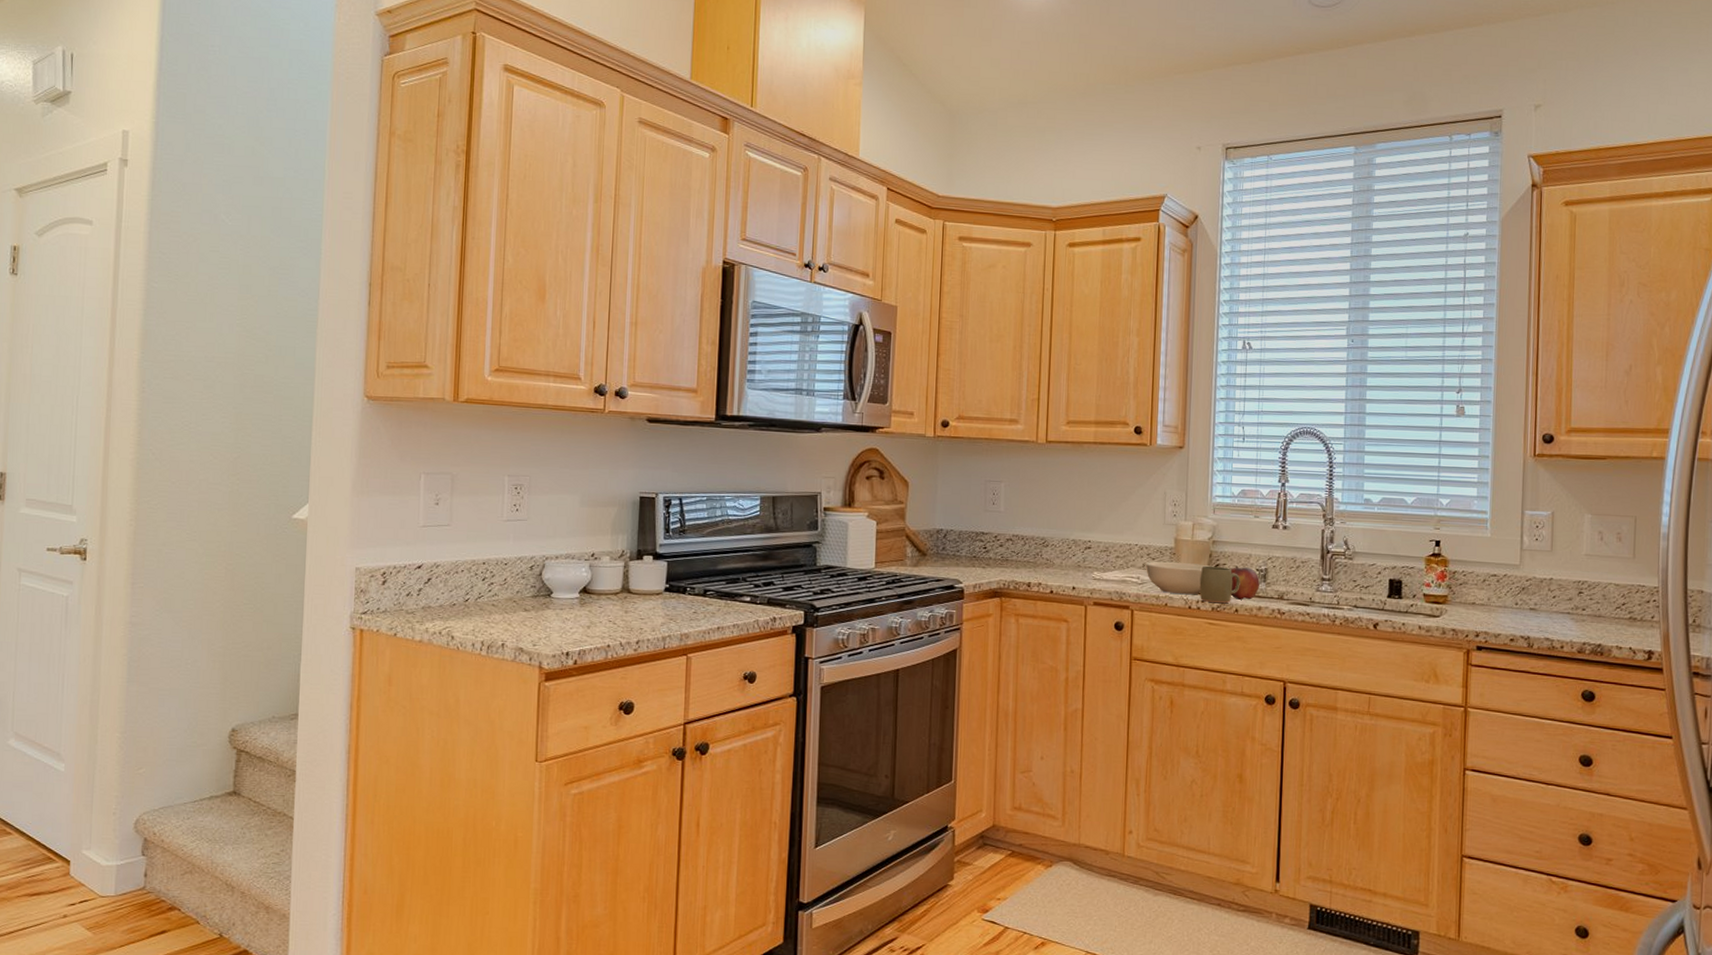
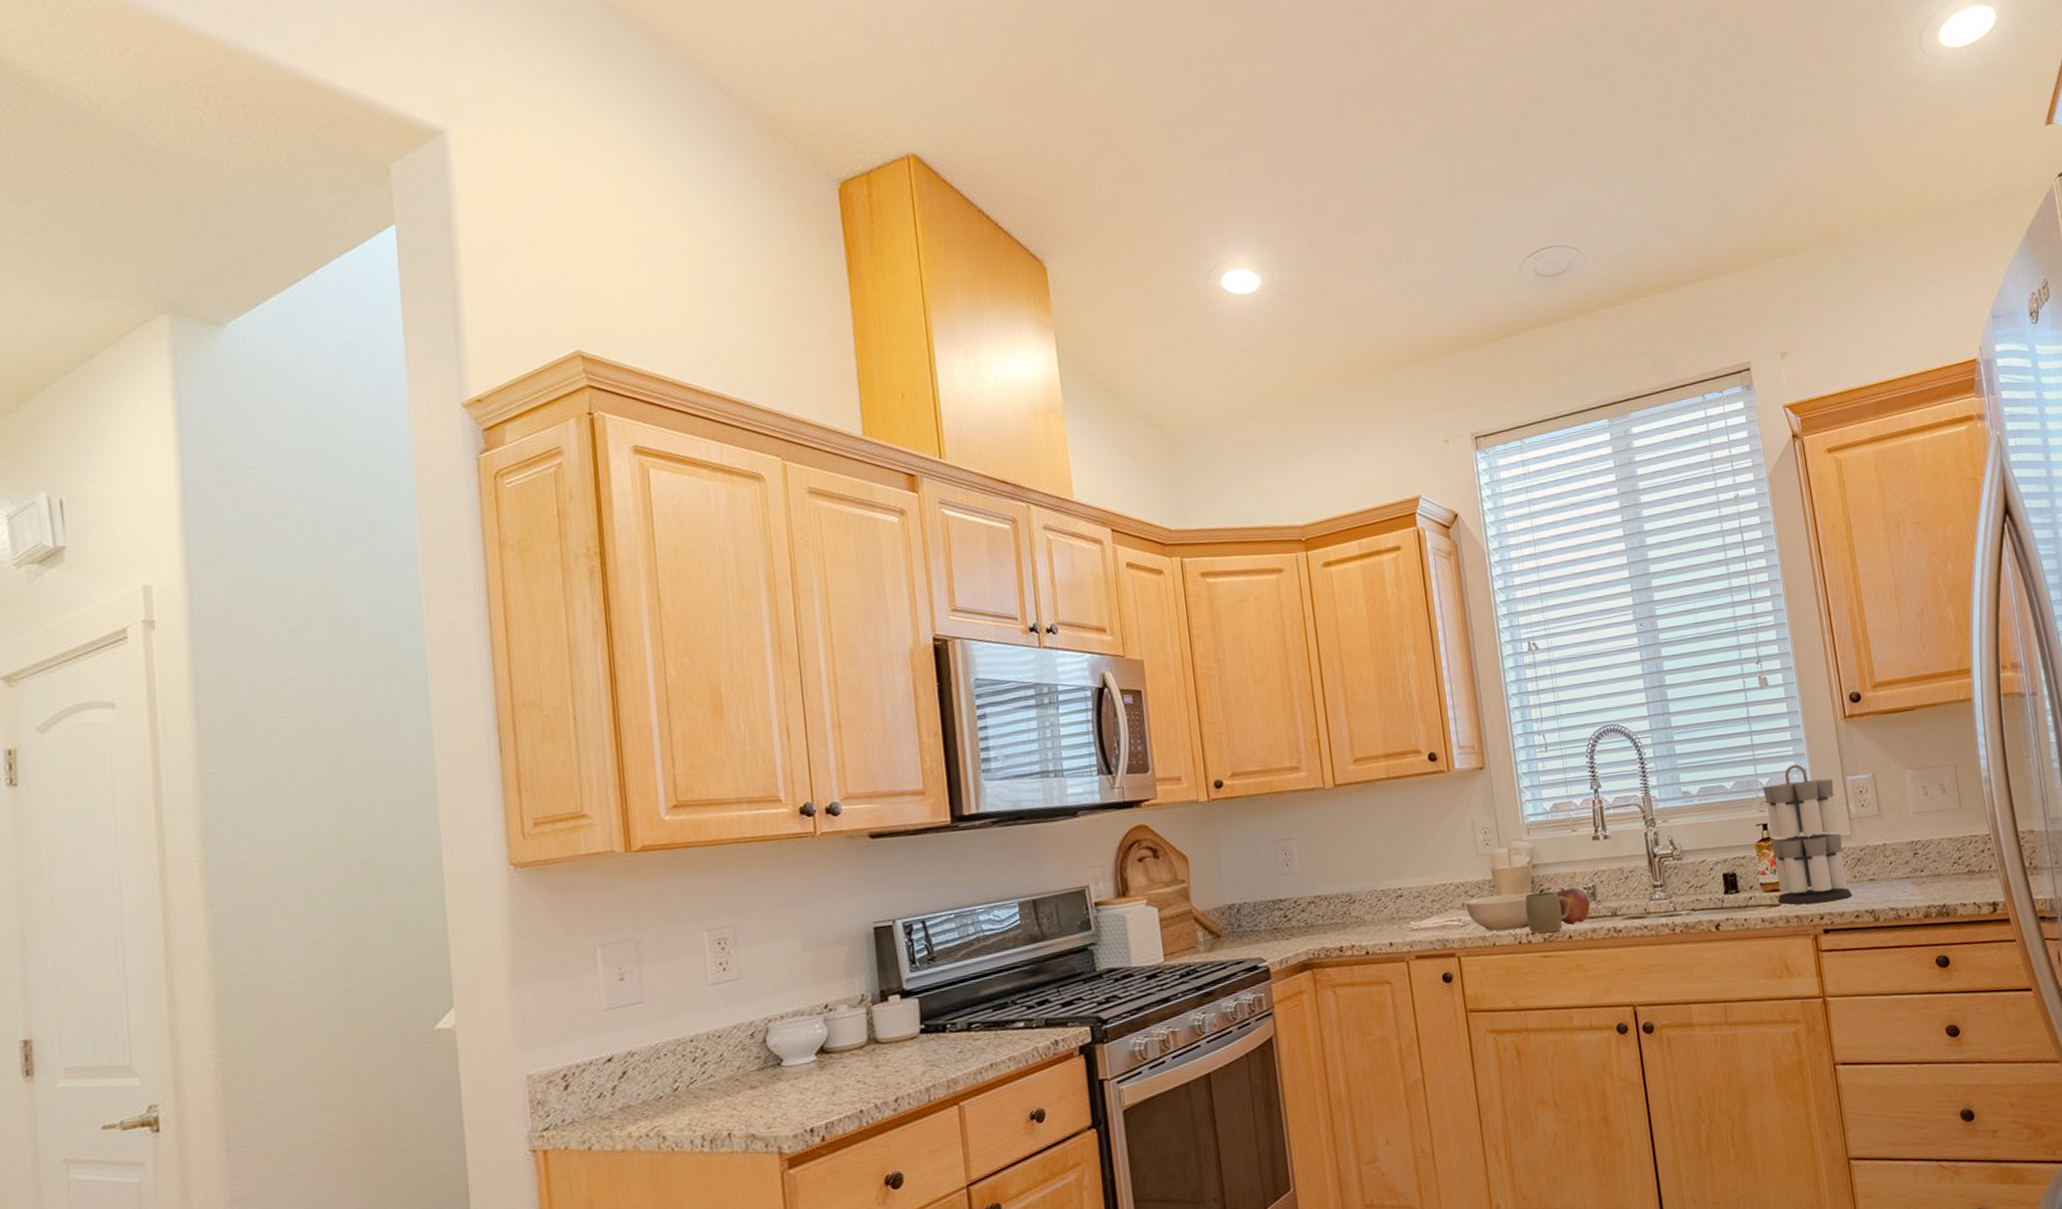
spice rack: none [1437,490,1512,623] -> present [1763,764,1852,905]

